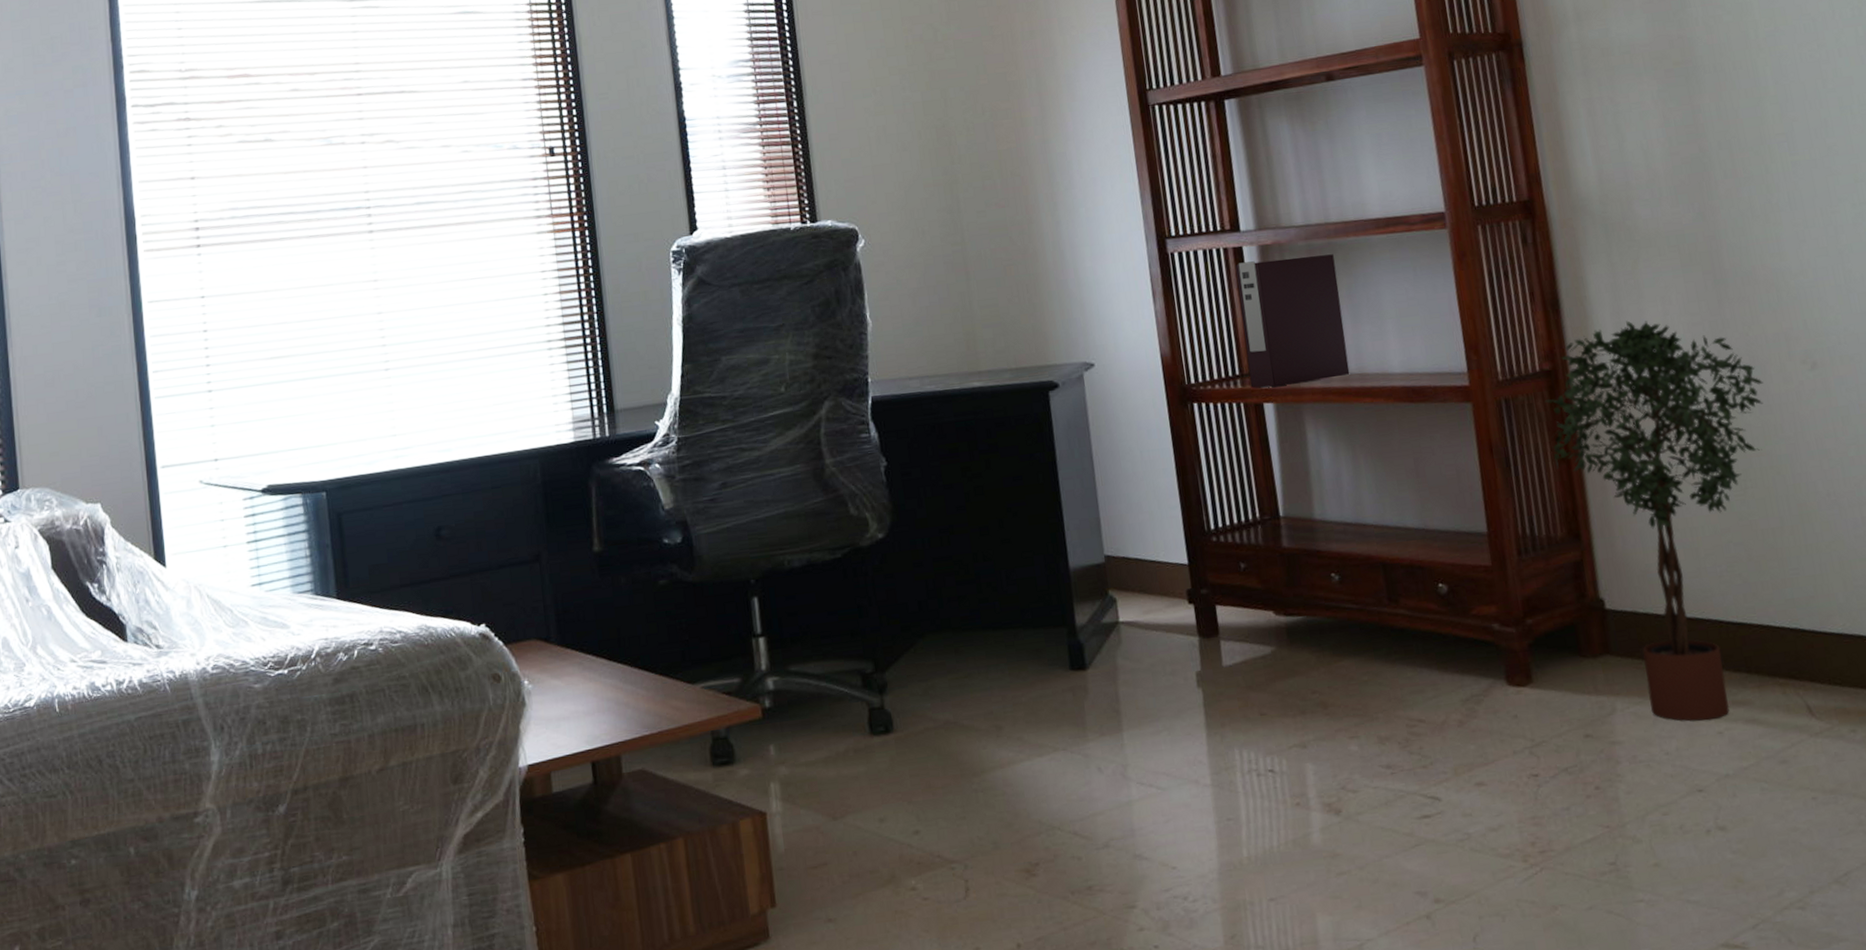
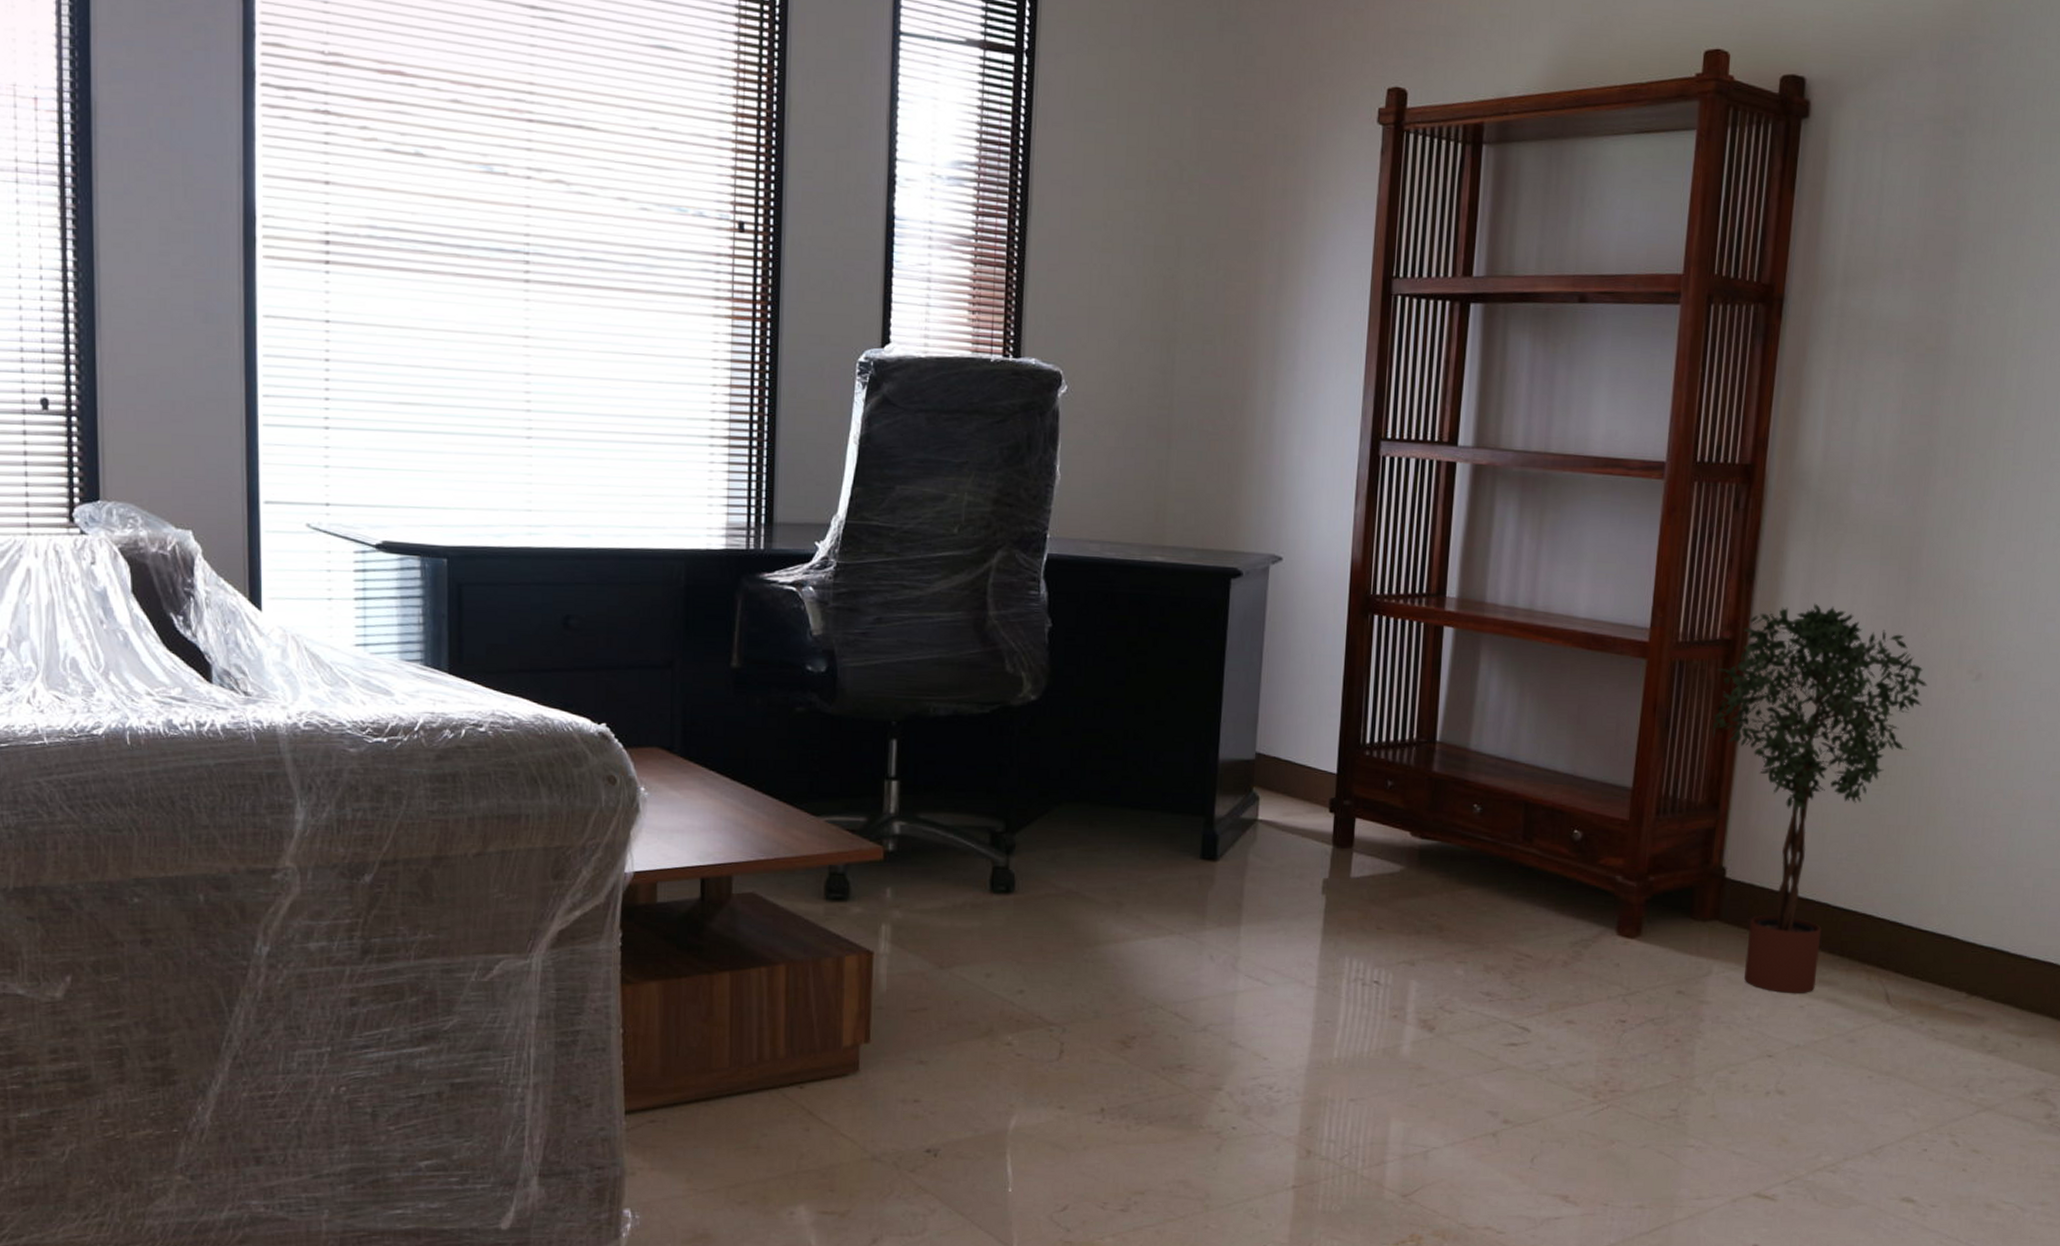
binder: present [1235,254,1350,388] -> none [1435,479,1546,612]

